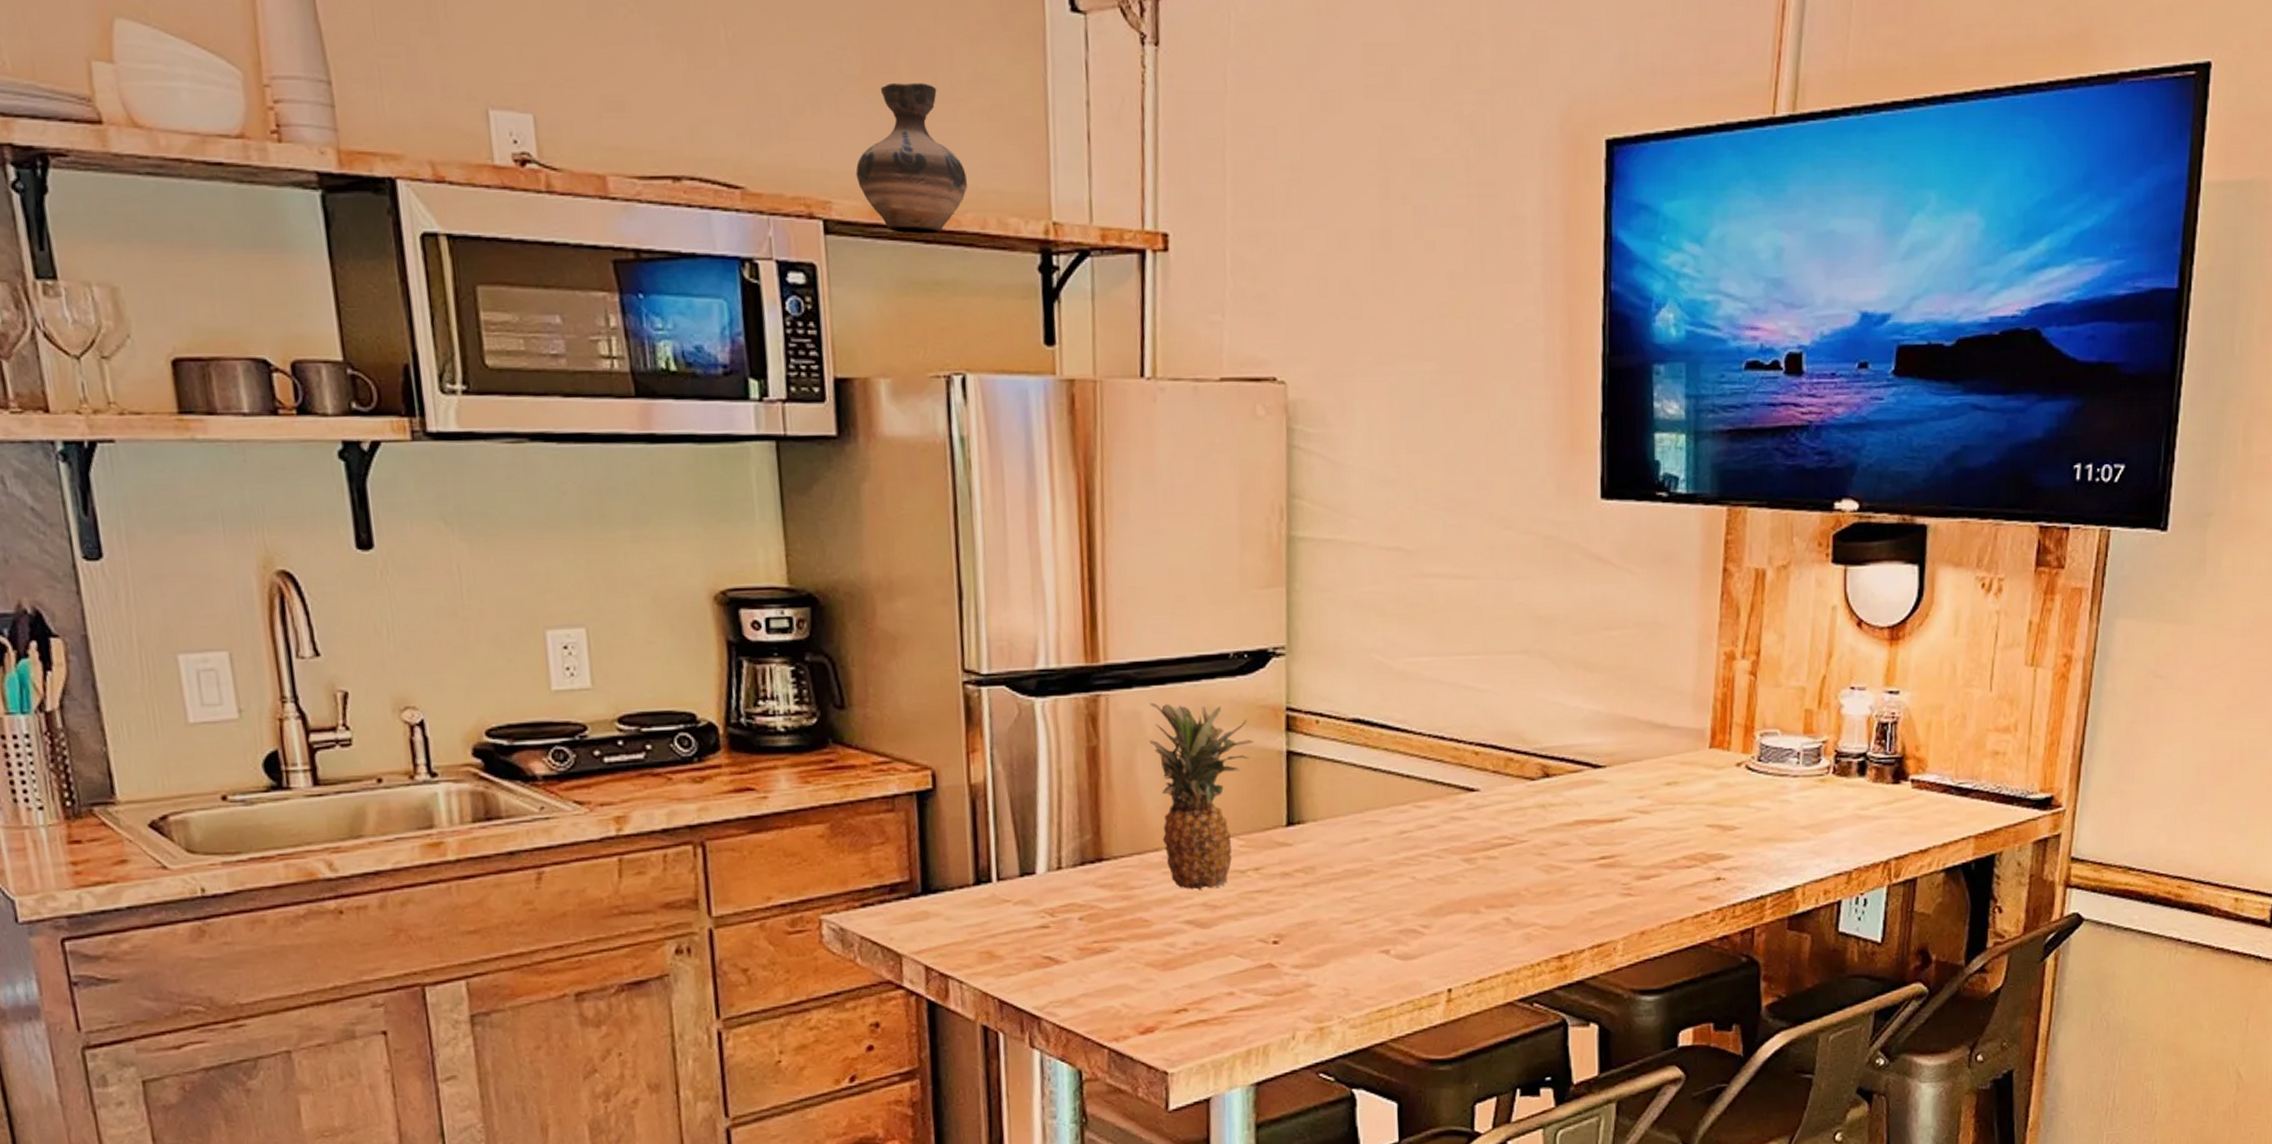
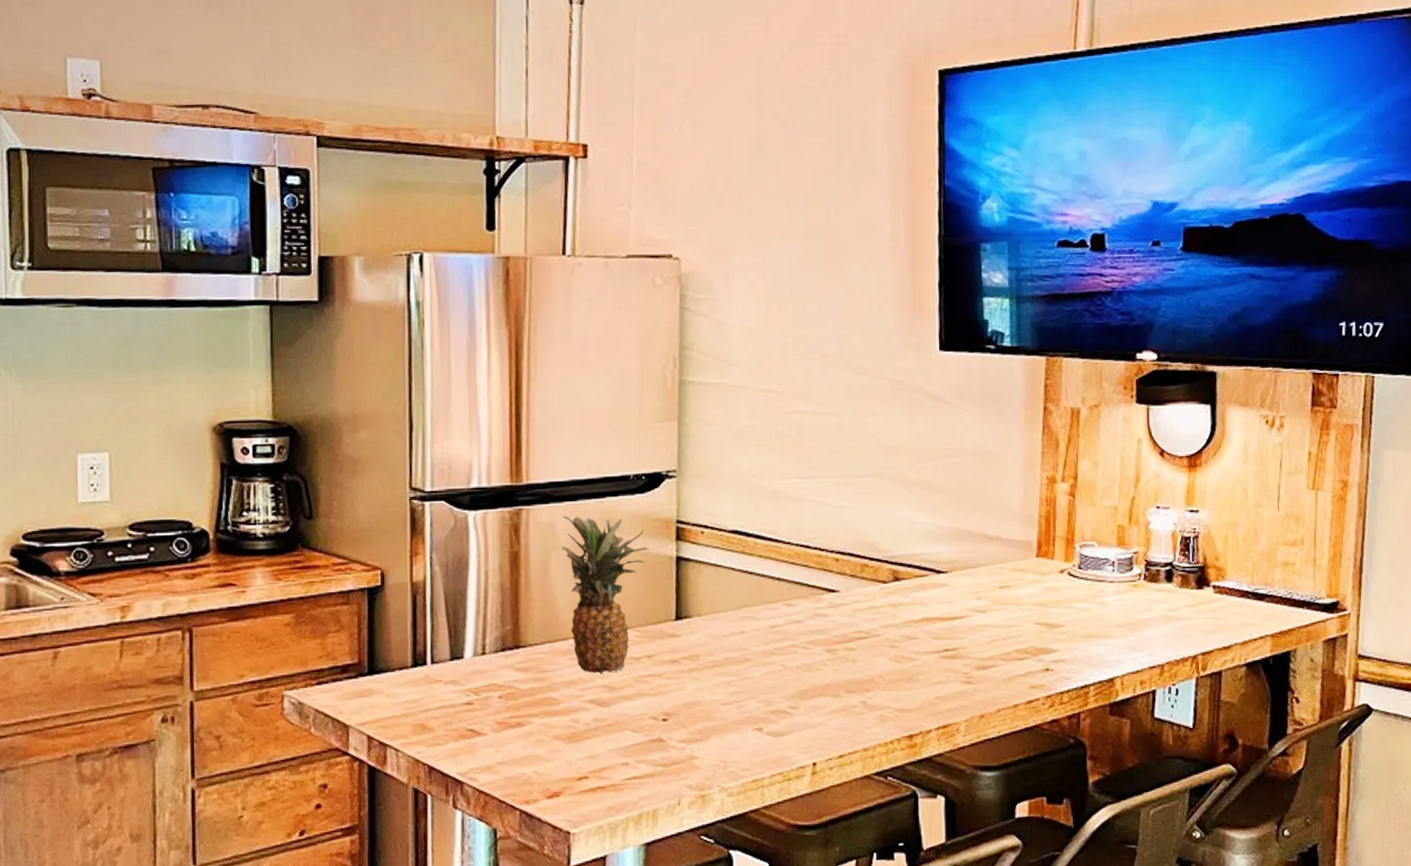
ceramic jug: present [855,83,967,234] -> none [344,34,430,147]

